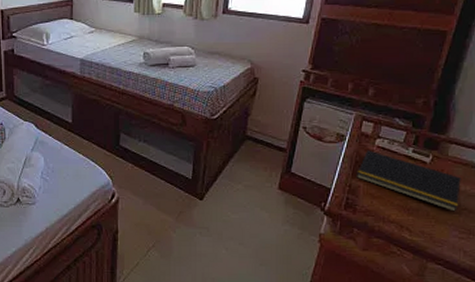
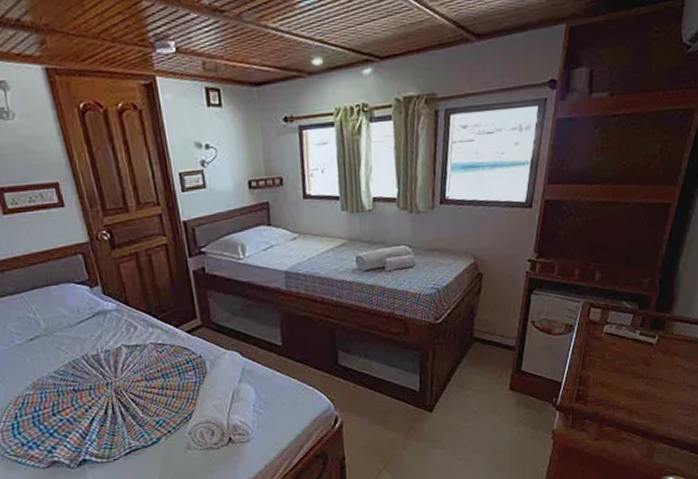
notepad: present [356,150,461,212] -> none [585,337,685,390]

